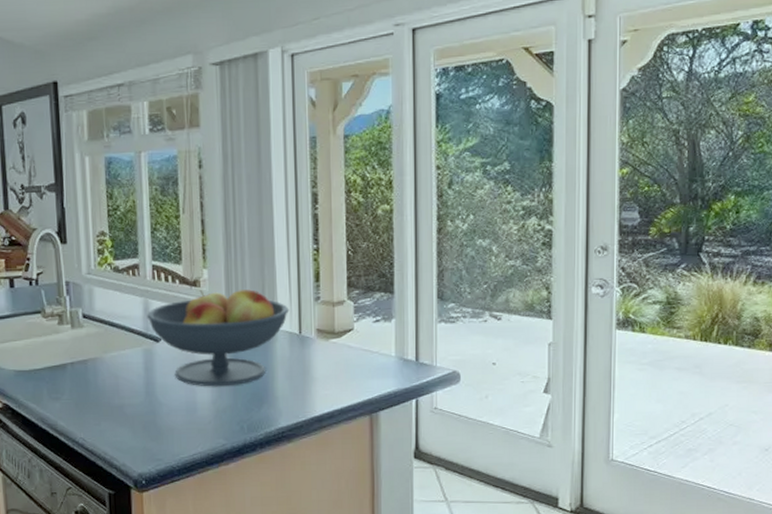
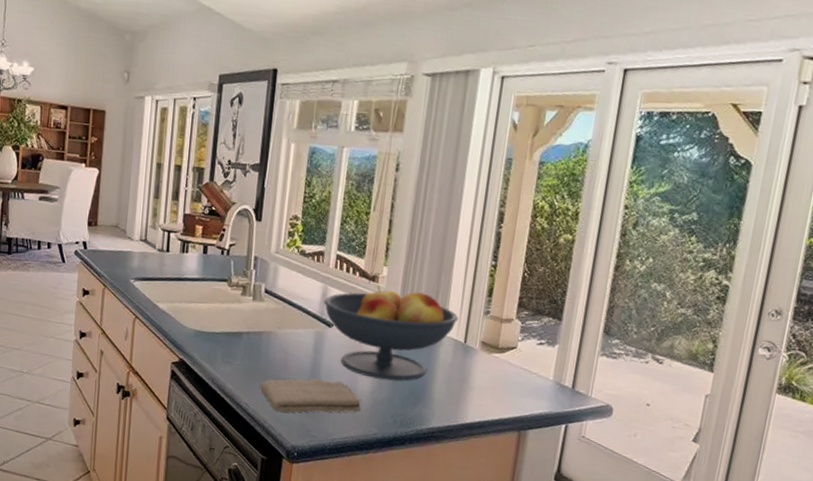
washcloth: none [94,397,205,441] -> present [260,378,363,413]

